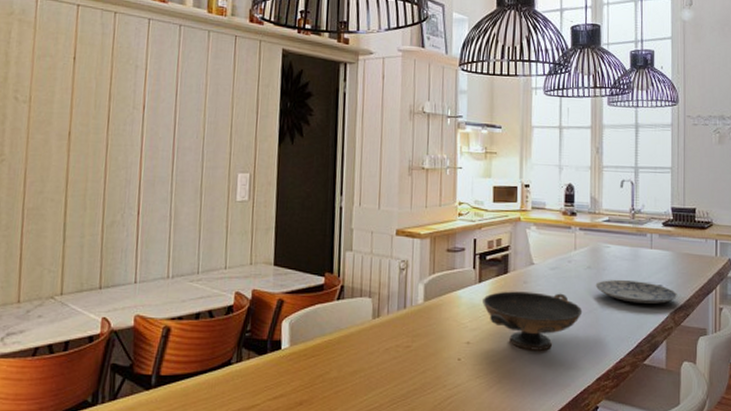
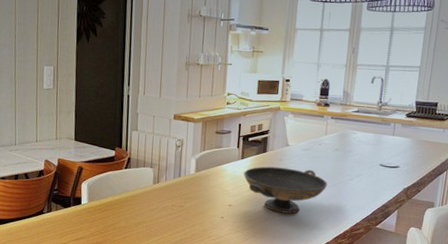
plate: present [595,279,678,304] -> none [340,160,413,181]

